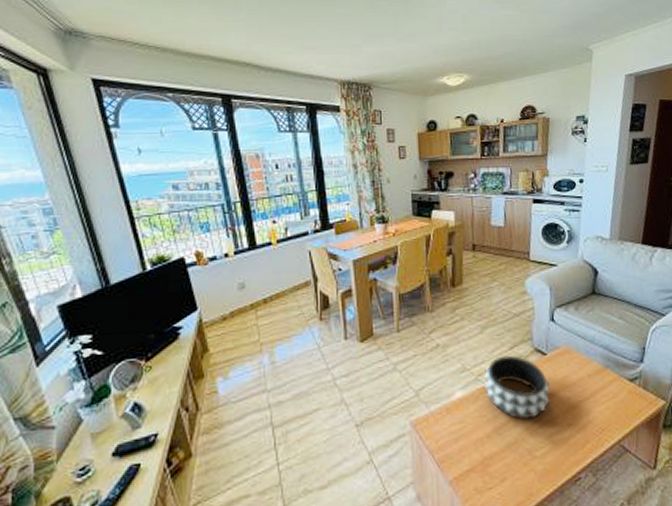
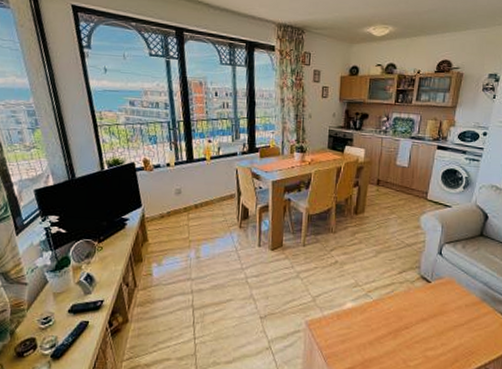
decorative bowl: present [484,355,551,420] -> none [372,278,430,335]

